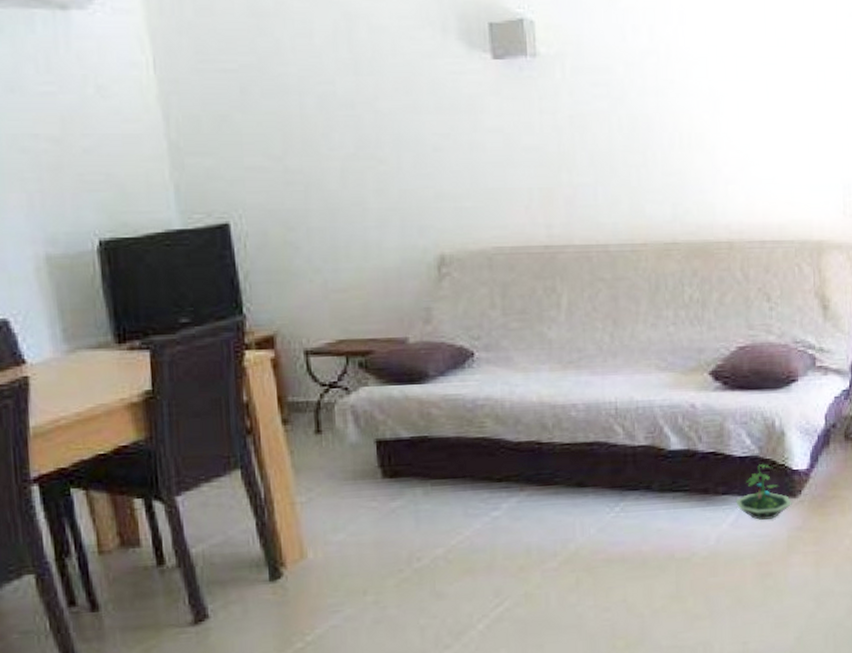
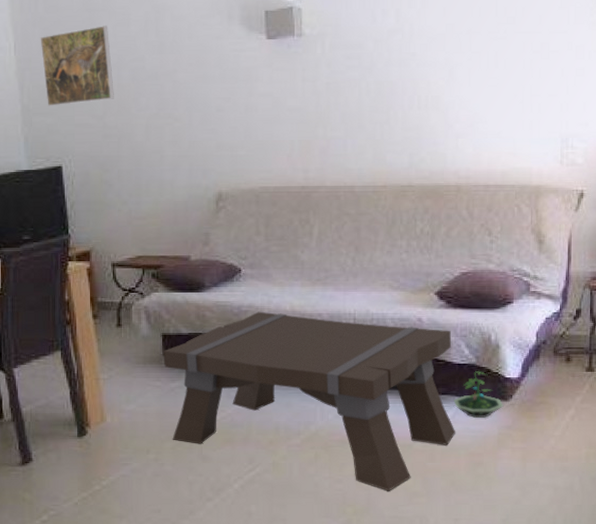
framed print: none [189,35,297,143] -> present [40,25,114,106]
coffee table: none [379,405,740,616] -> present [163,311,456,491]

